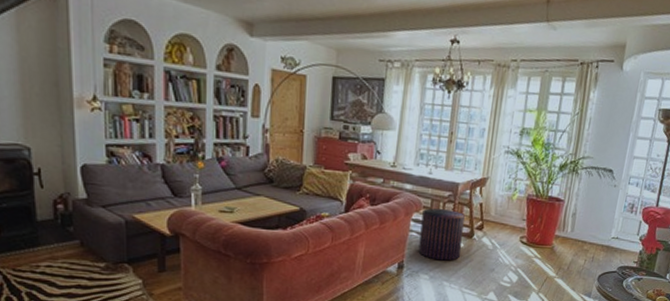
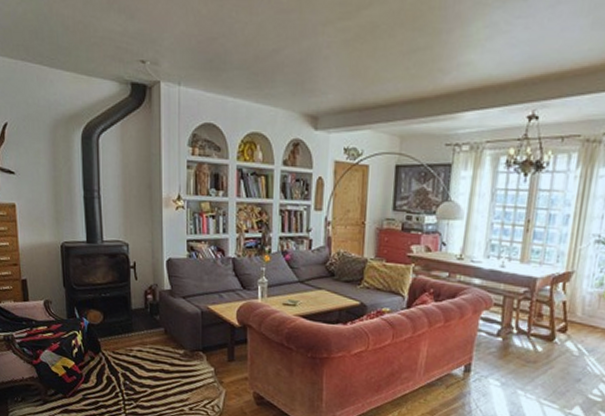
pouf: present [418,208,465,261] -> none [488,306,544,367]

